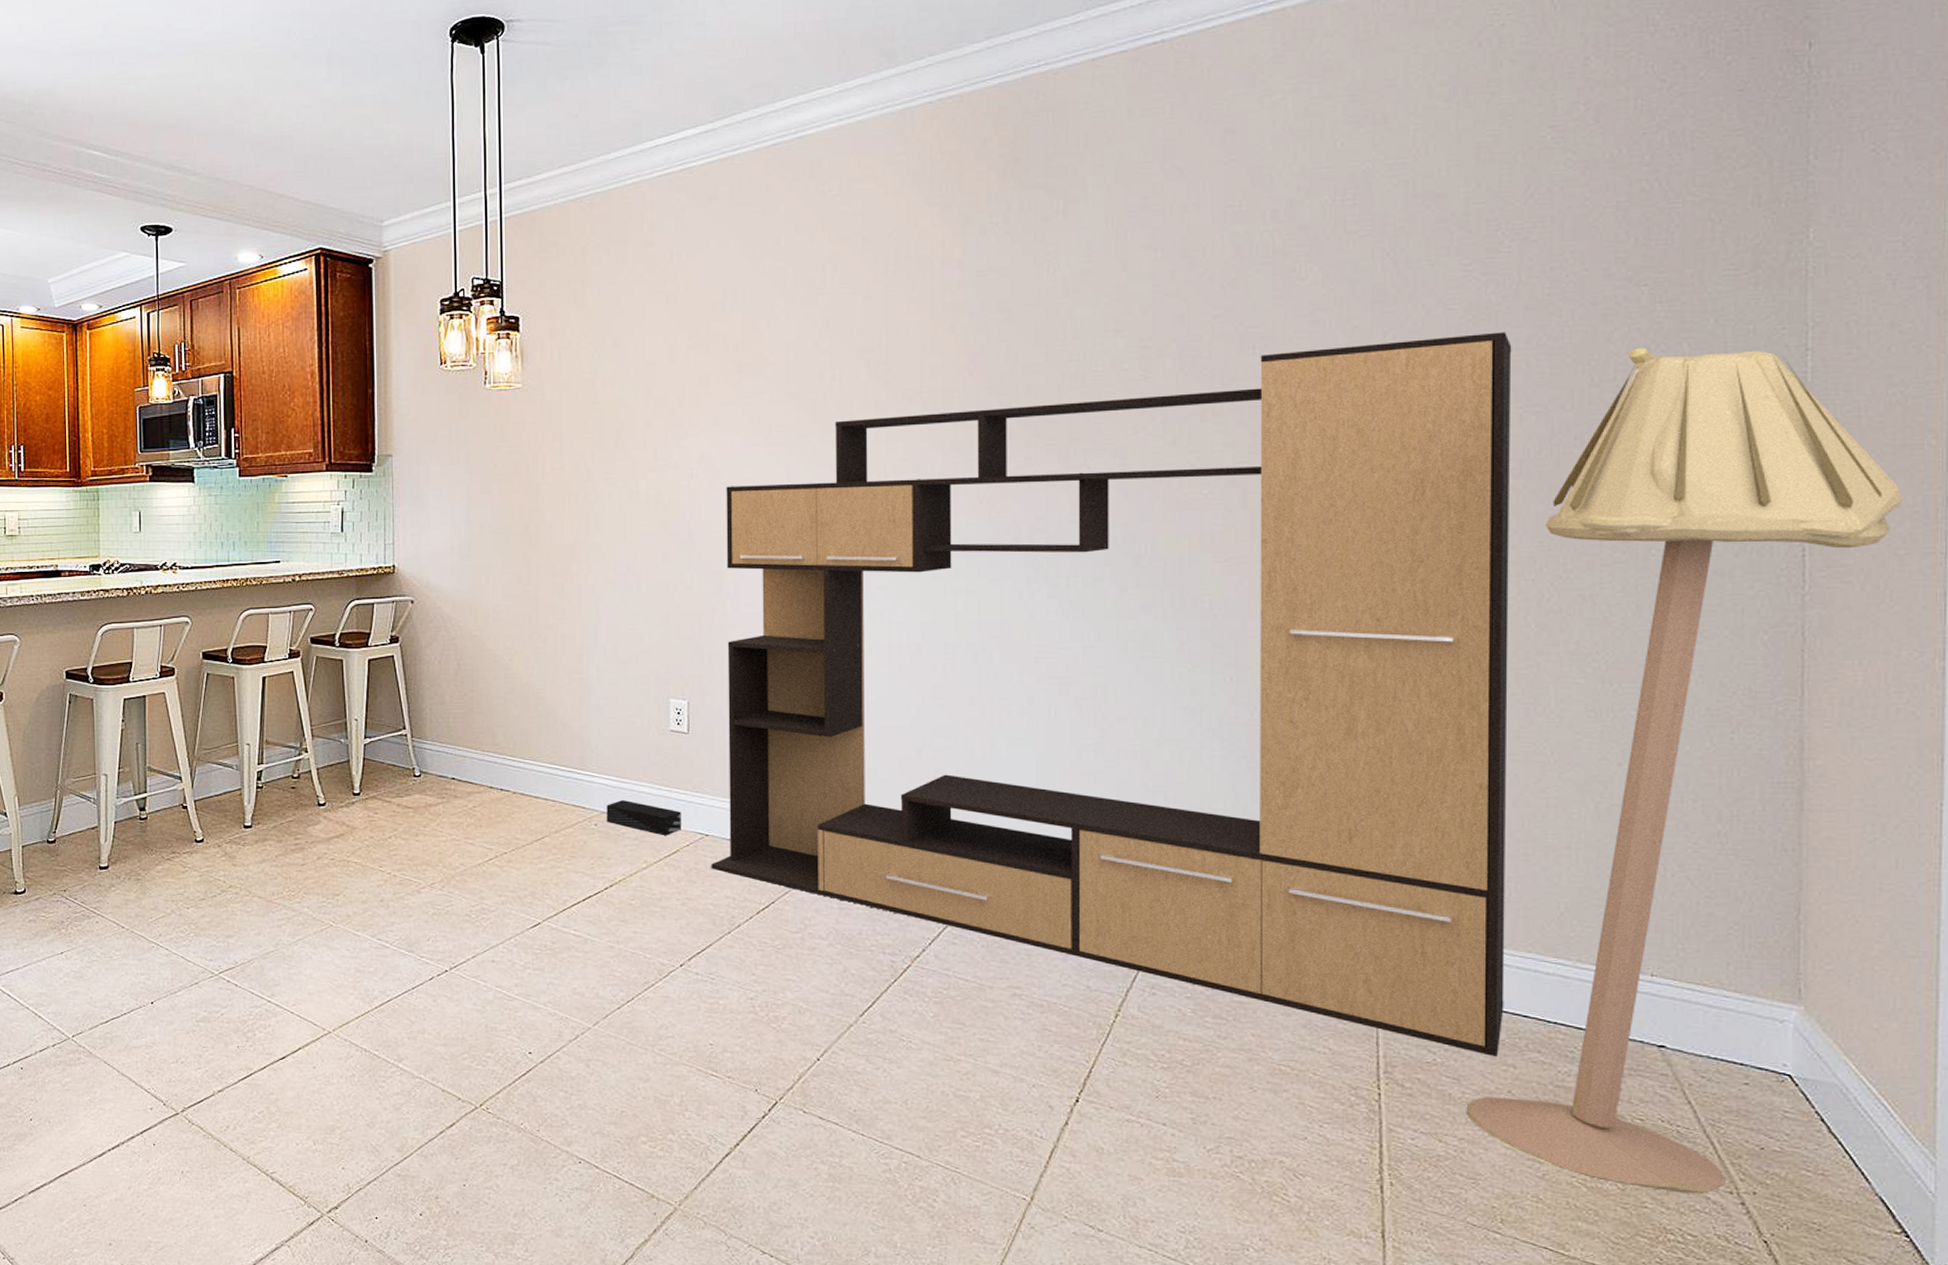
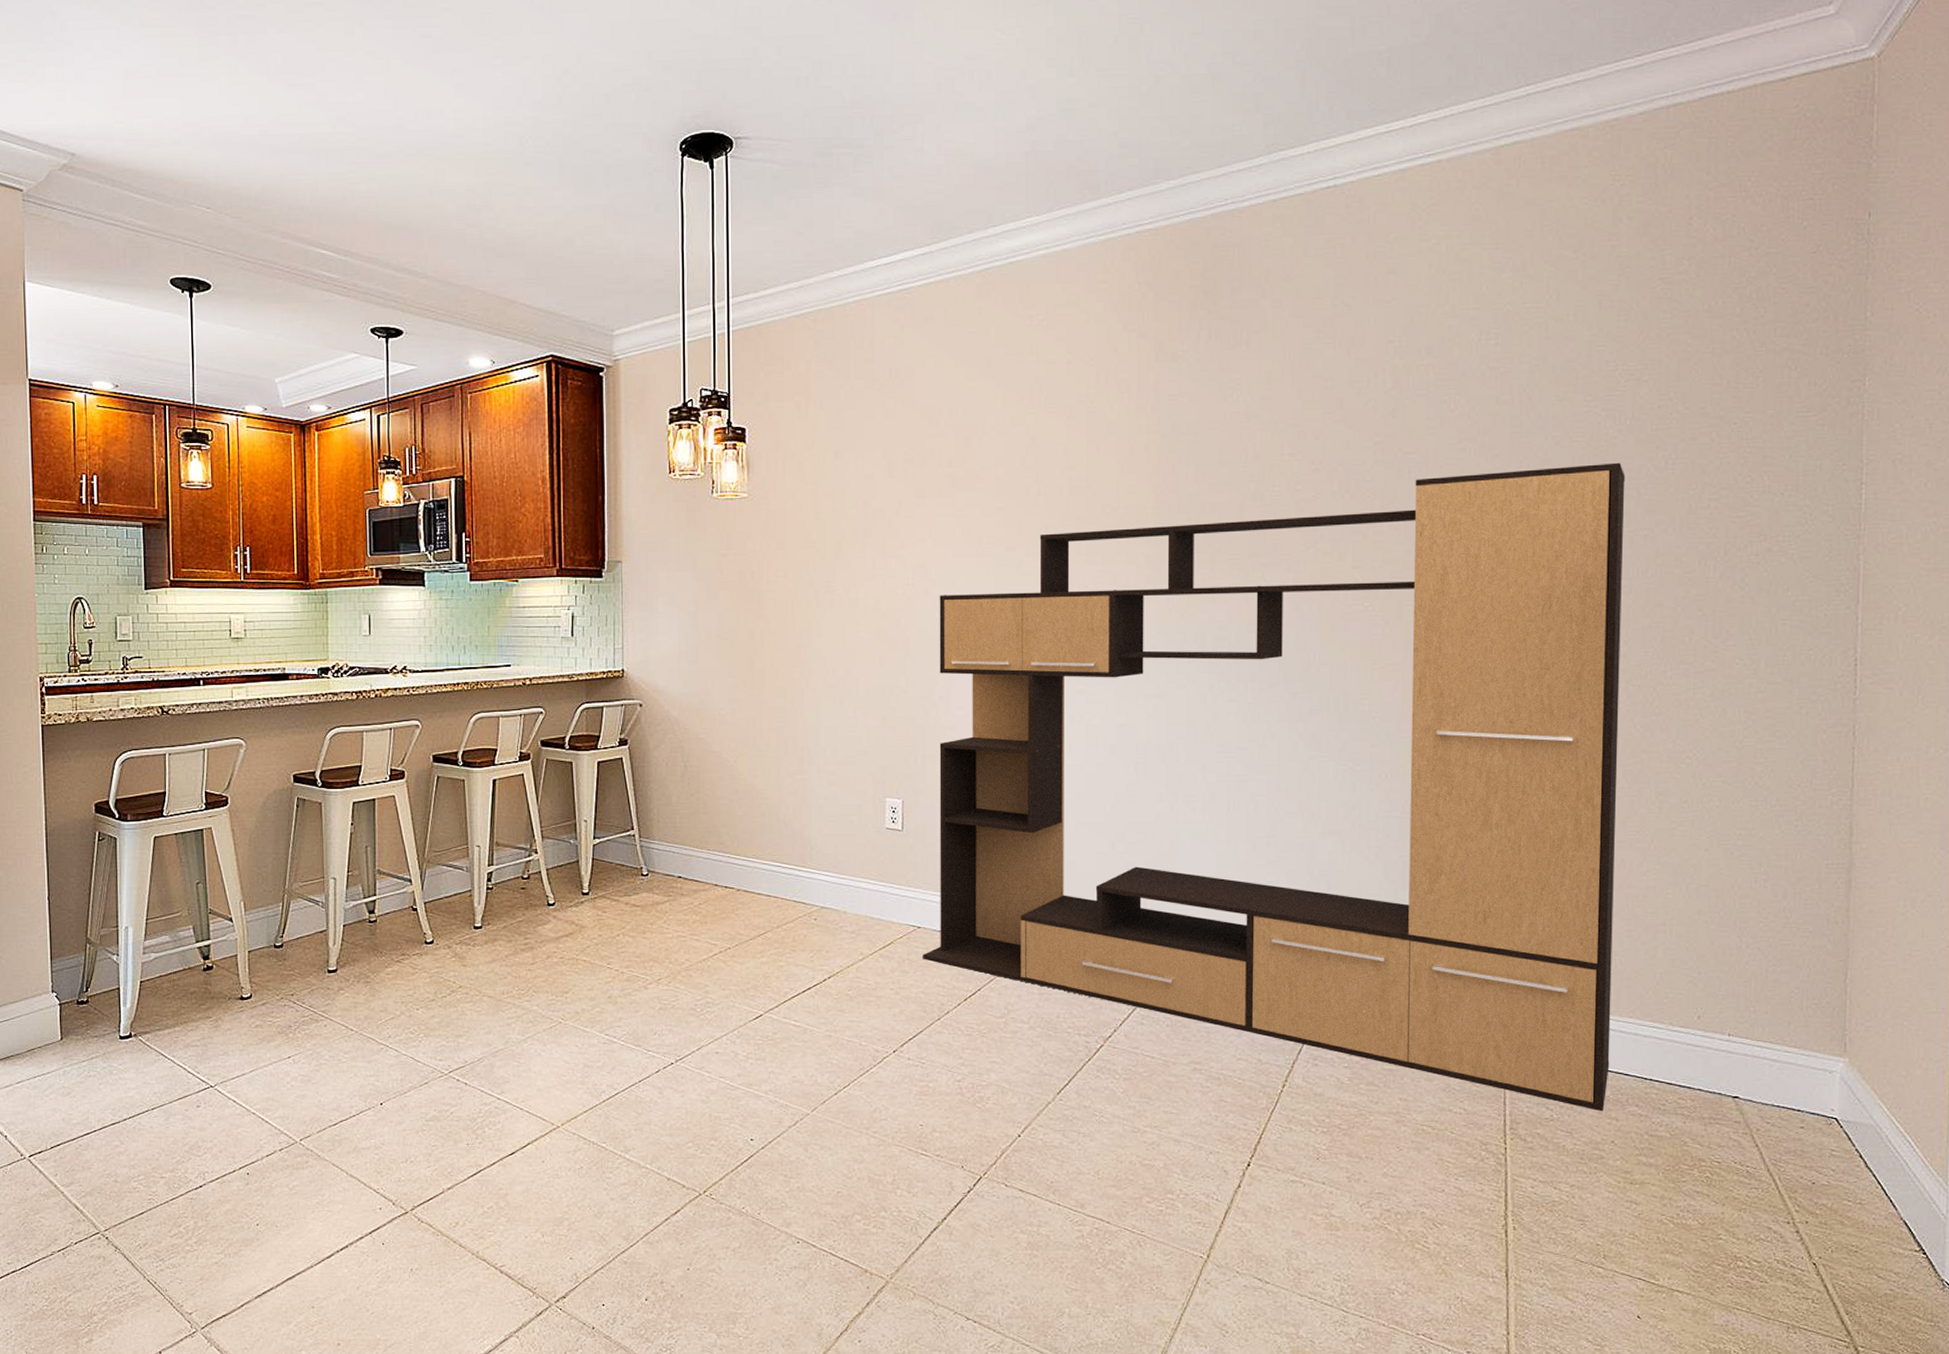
speaker: present [606,799,681,835] -> none [825,894,895,928]
floor lamp: present [1467,348,1903,1194] -> none [1578,480,1934,1225]

